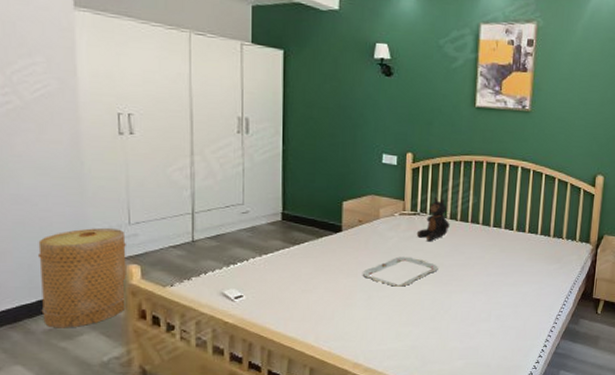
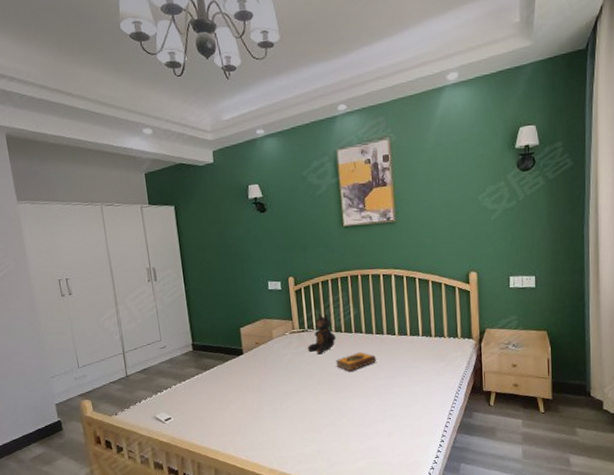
basket: present [38,228,127,328] -> none [17,372,86,456]
serving tray: present [363,256,438,287] -> none [266,370,331,398]
hardback book: none [445,244,490,264] -> present [335,352,377,372]

